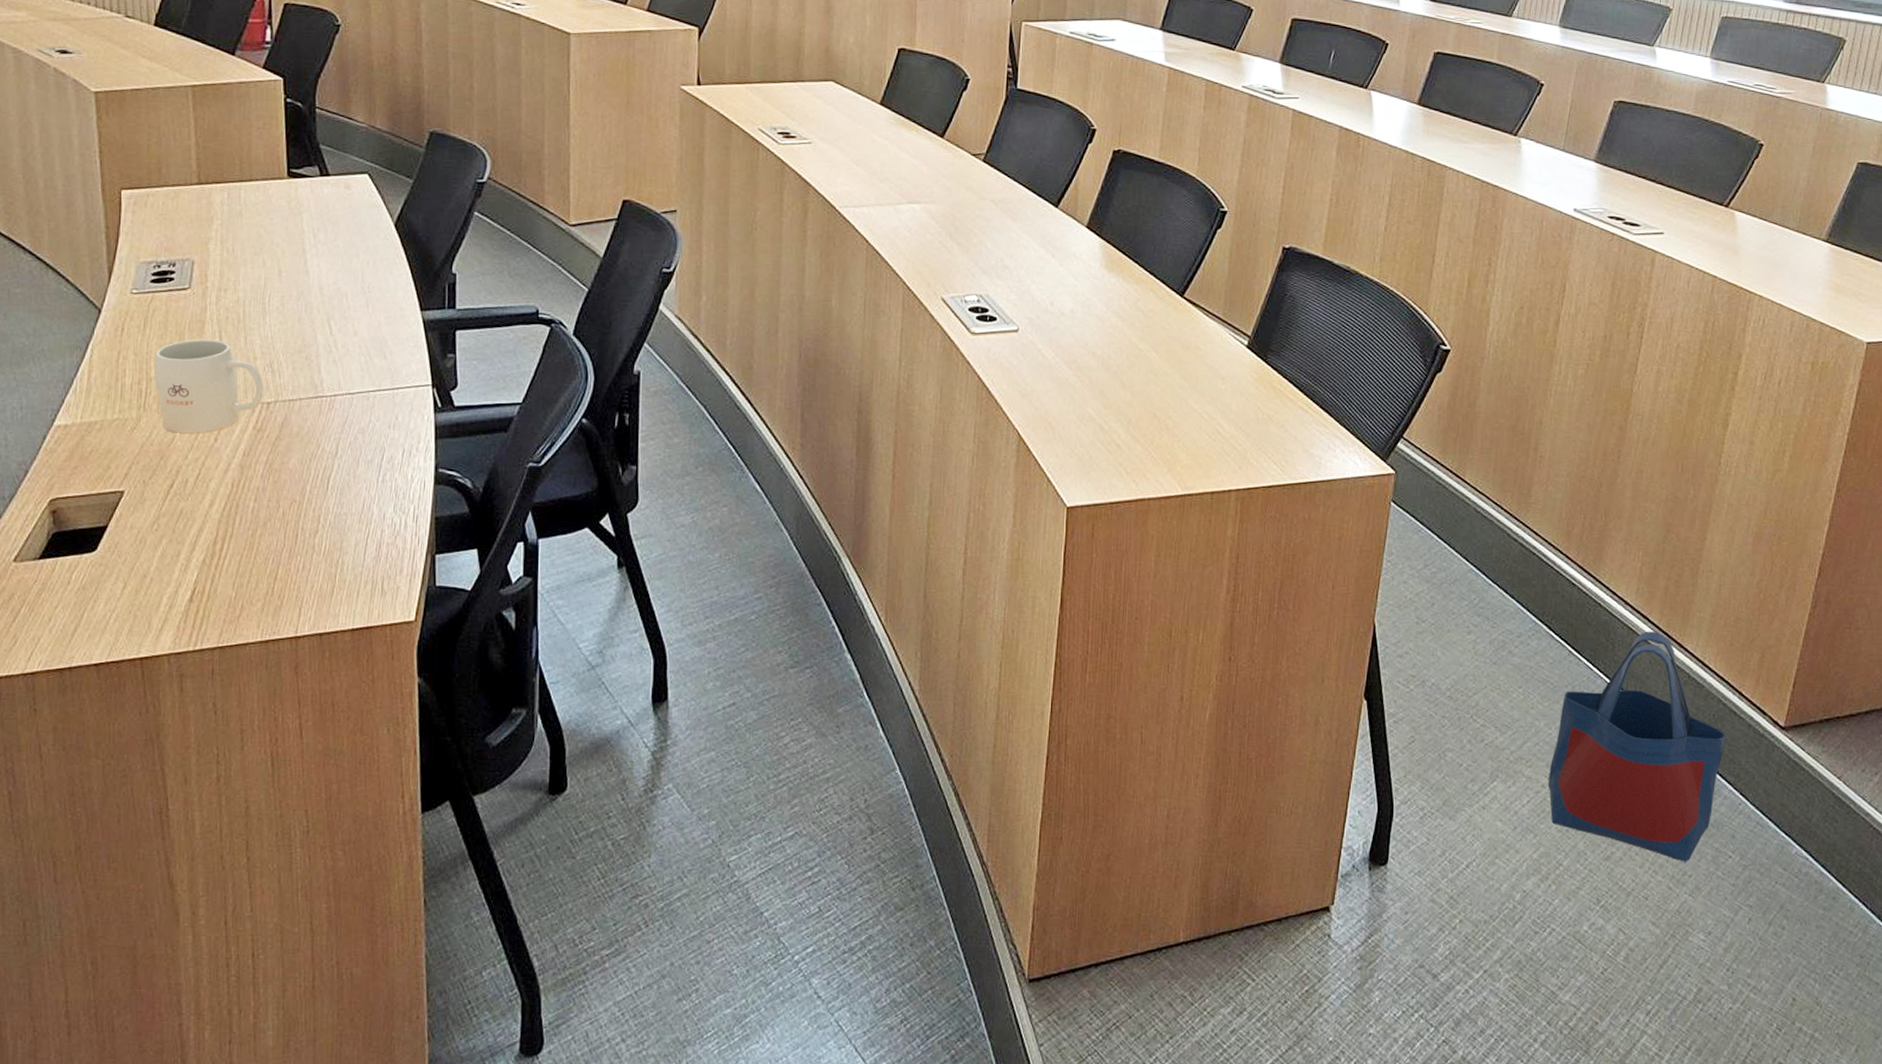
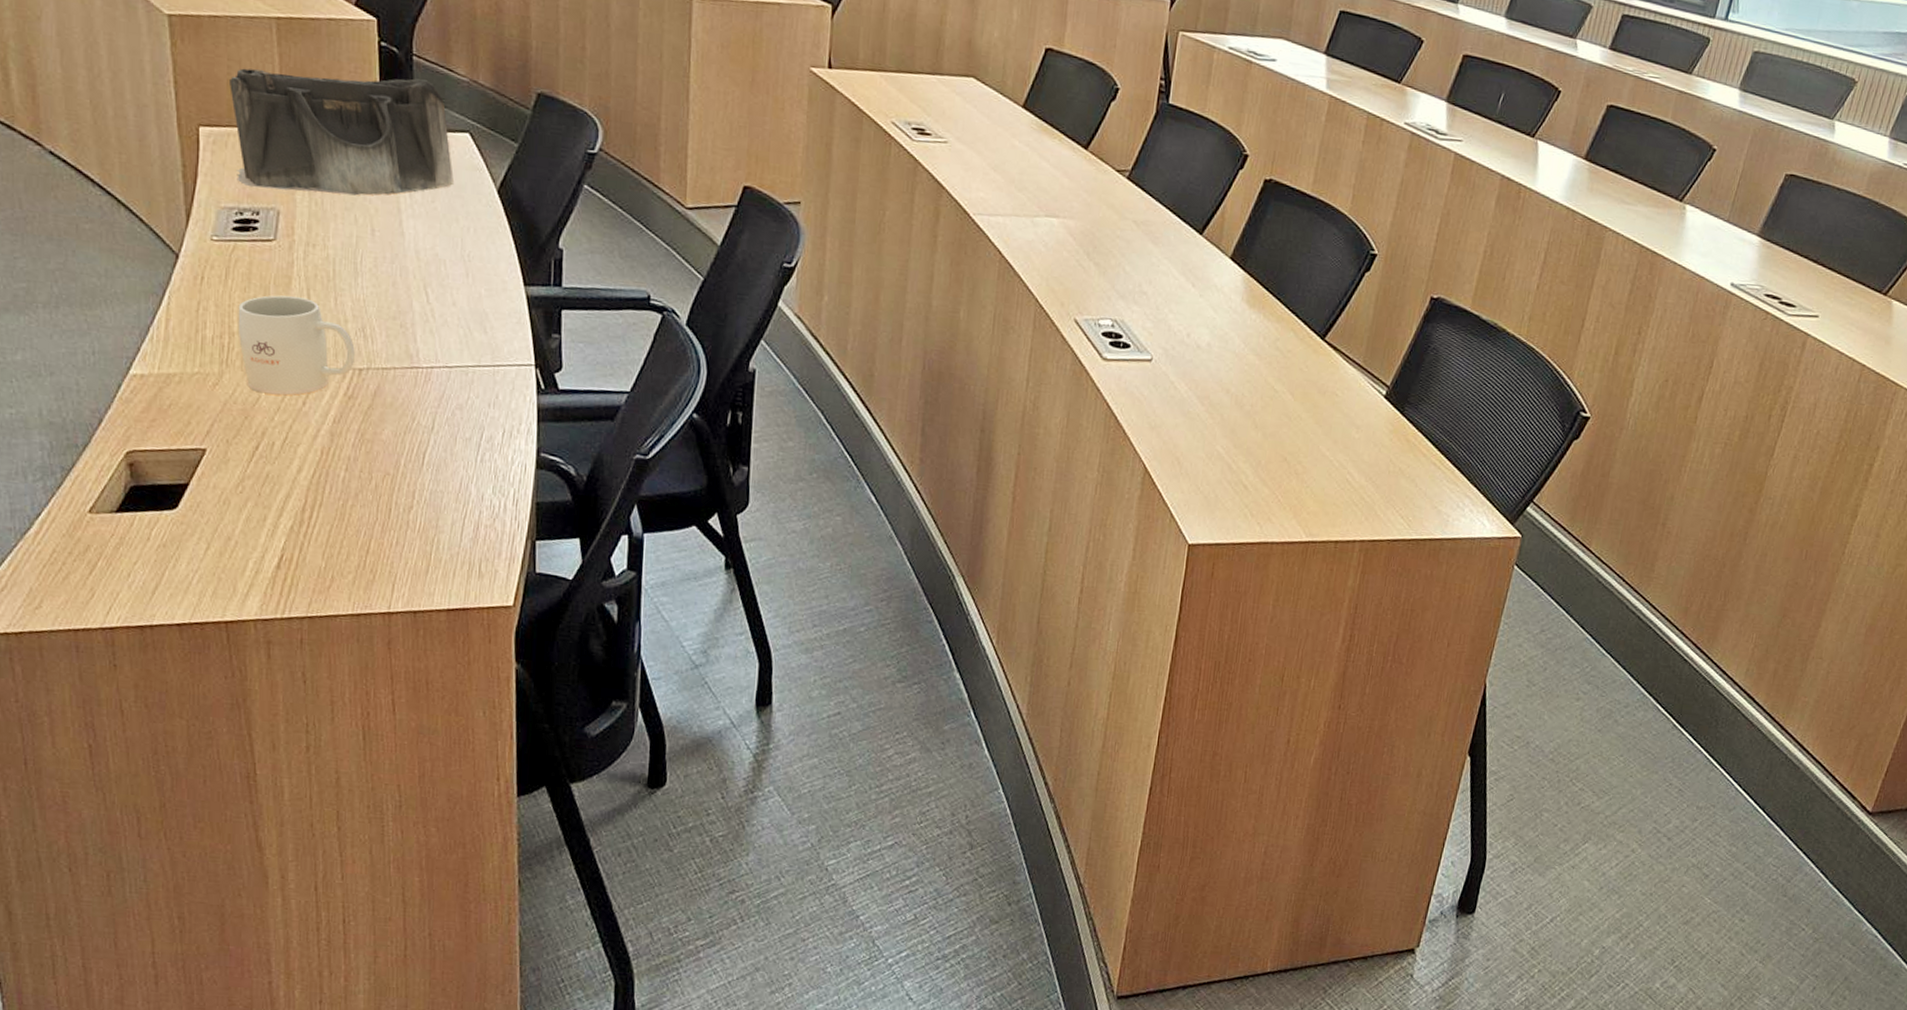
saddlebag: none [149,129,355,242] -> present [229,68,455,196]
tote bag: present [1548,631,1727,862] -> none [1637,711,1815,931]

